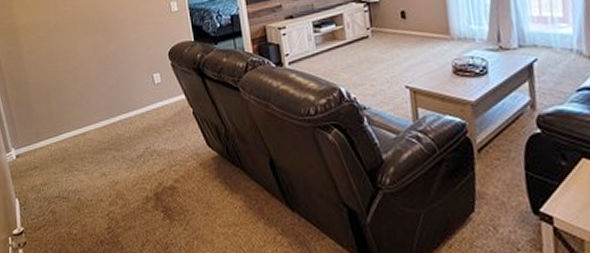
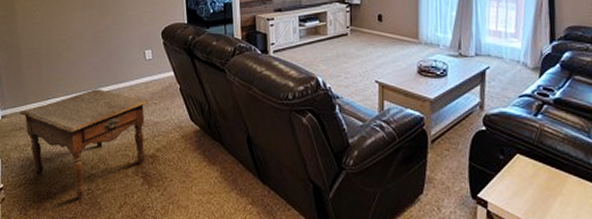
side table: none [33,119,165,239] -> present [19,89,148,199]

